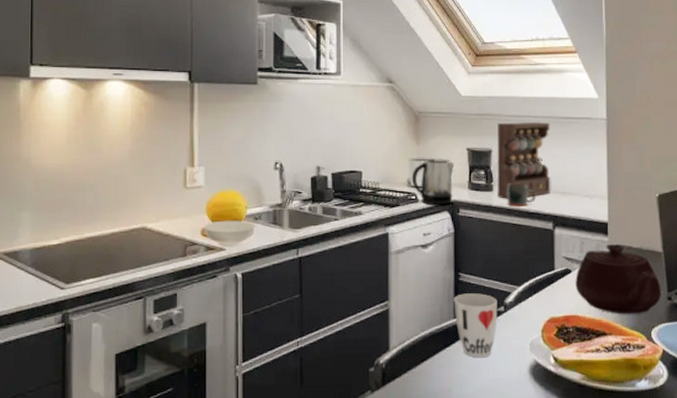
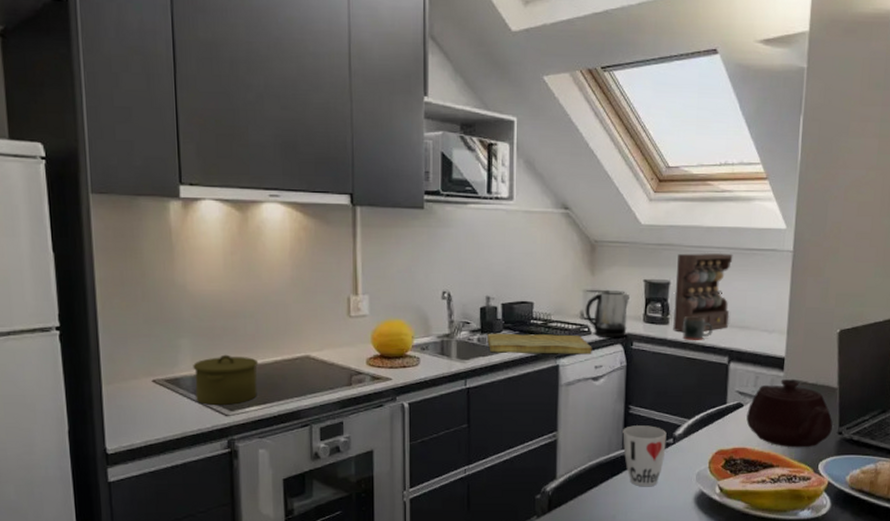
cooking pot: none [32,227,96,278] -> present [193,354,259,405]
bowl: present [204,220,255,247] -> none [369,350,422,376]
cutting board: none [318,202,420,222] -> present [487,333,592,355]

